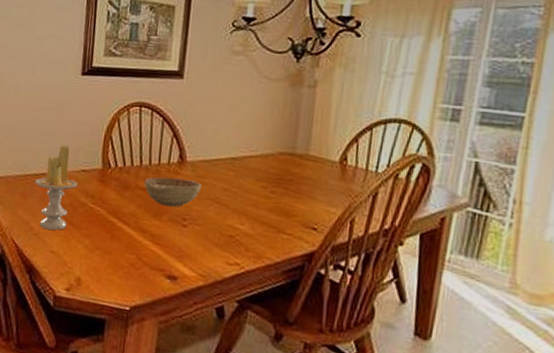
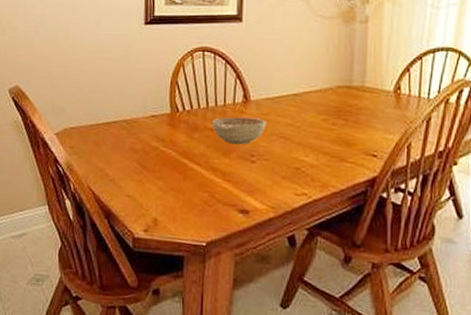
candle: present [34,145,78,230] -> none [106,92,148,176]

